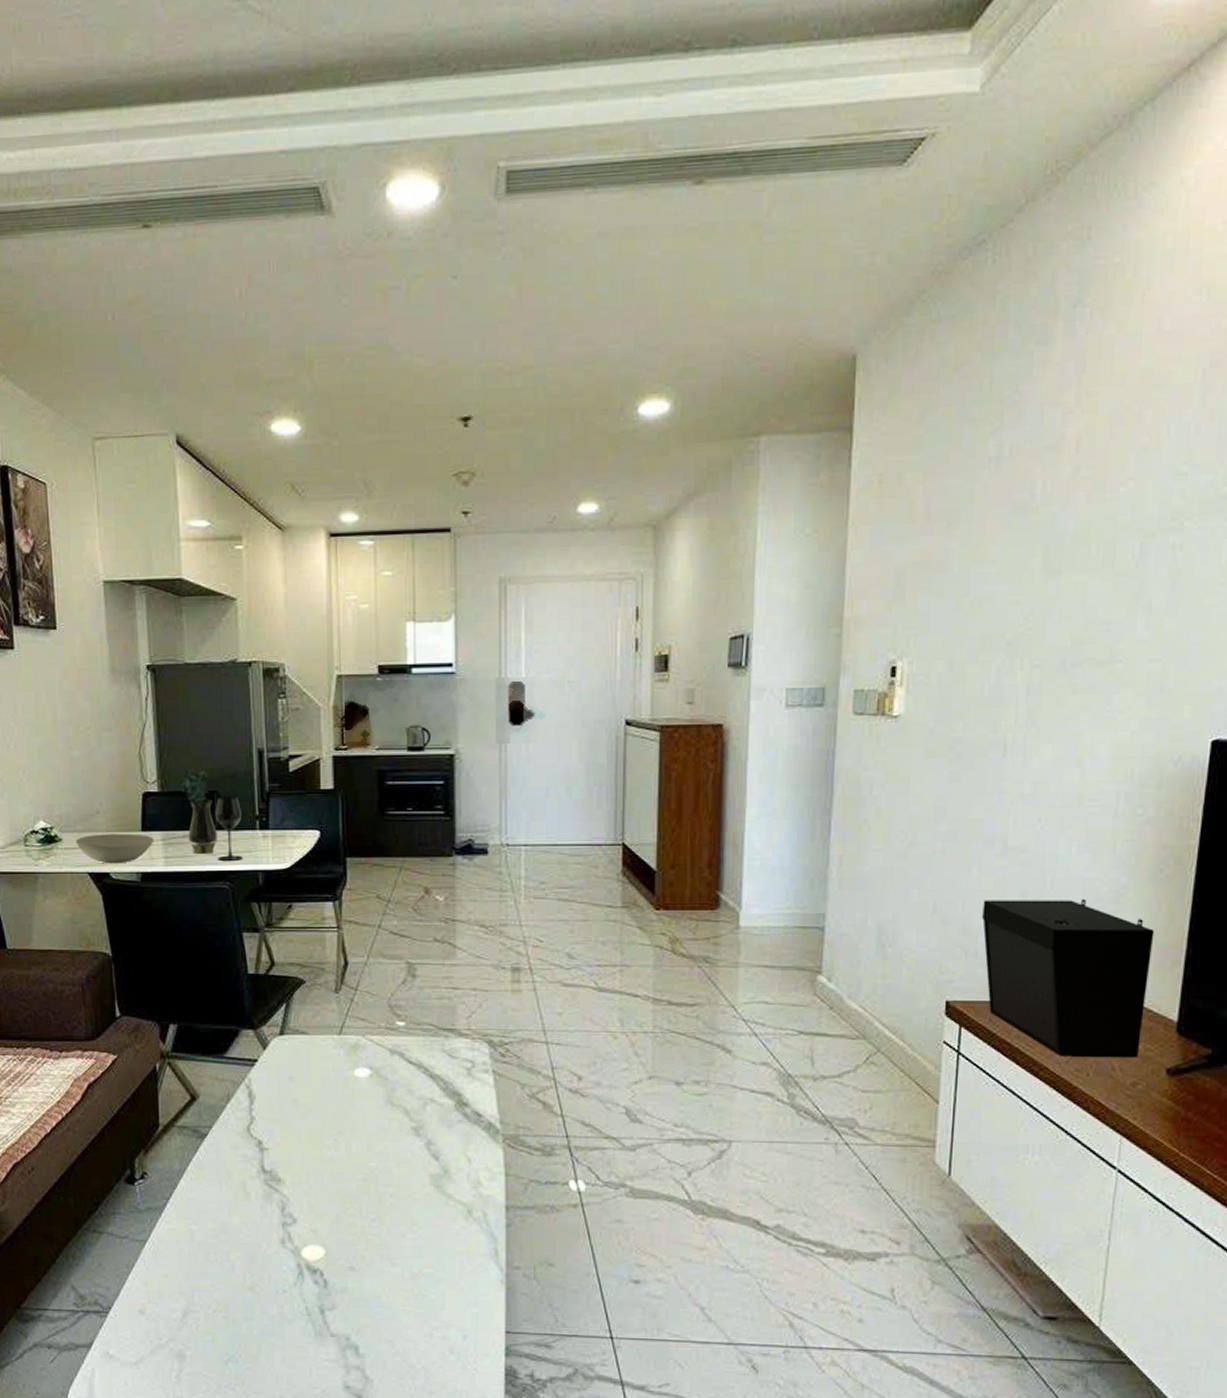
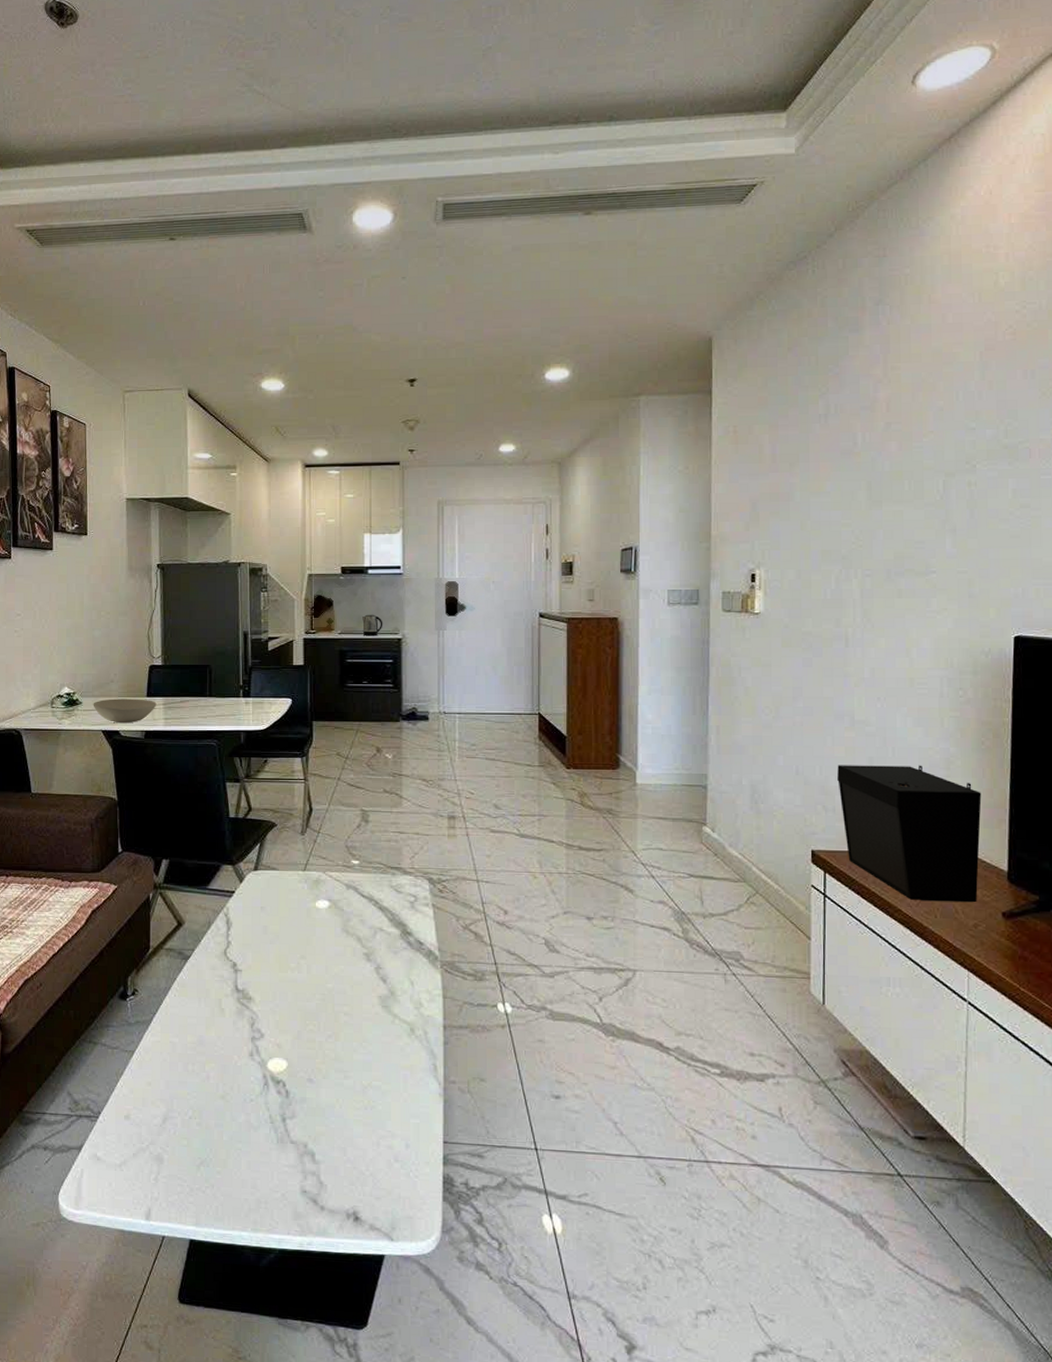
vase: present [179,767,217,854] -> none [179,645,208,716]
wineglass: present [215,796,243,861] -> none [207,669,228,722]

